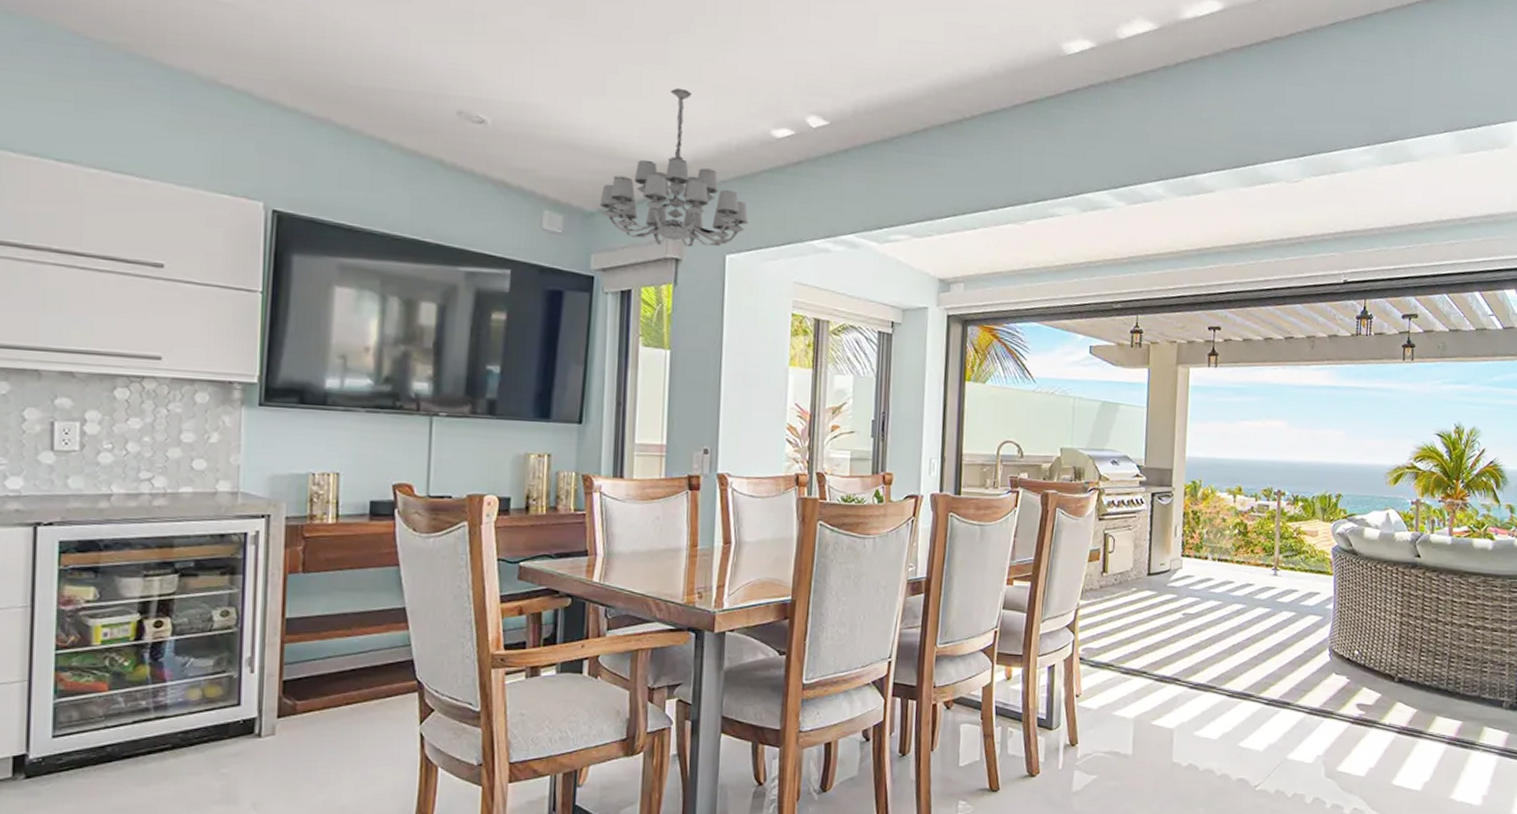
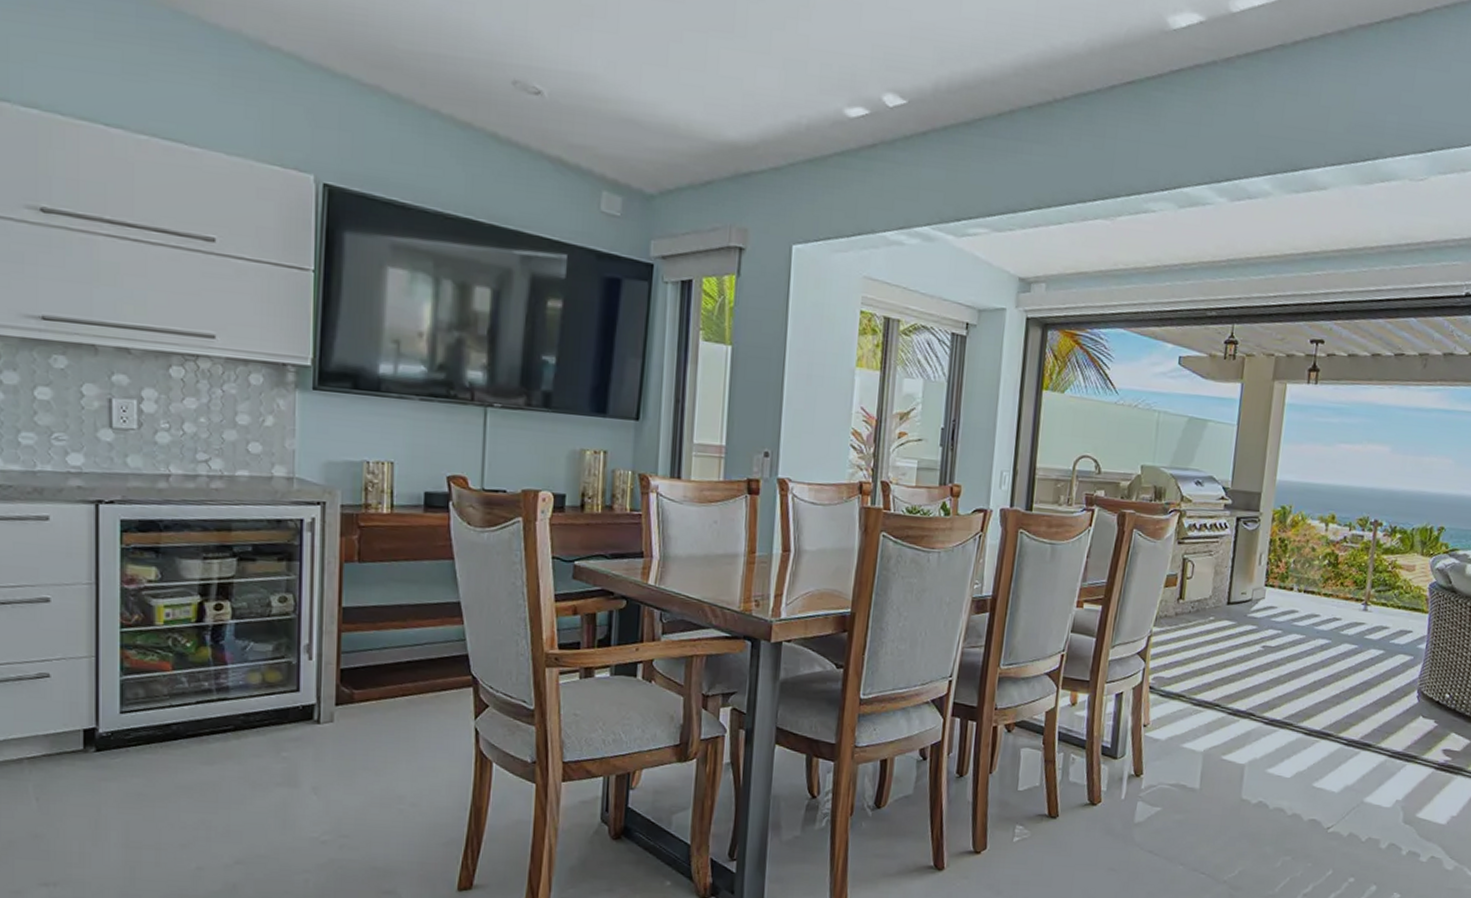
chandelier: present [599,87,749,248] -> none [660,59,817,236]

